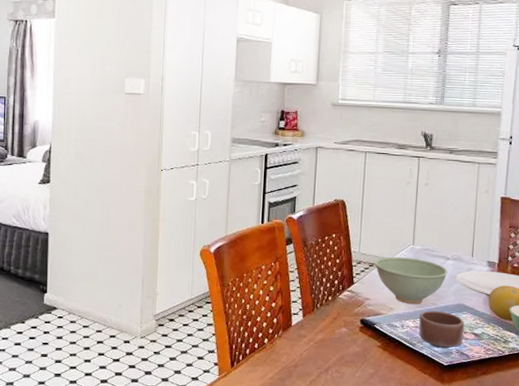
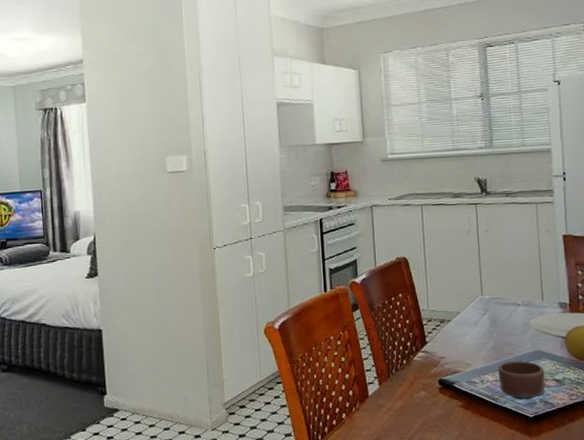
bowl: present [375,257,448,305] -> none [446,308,521,358]

